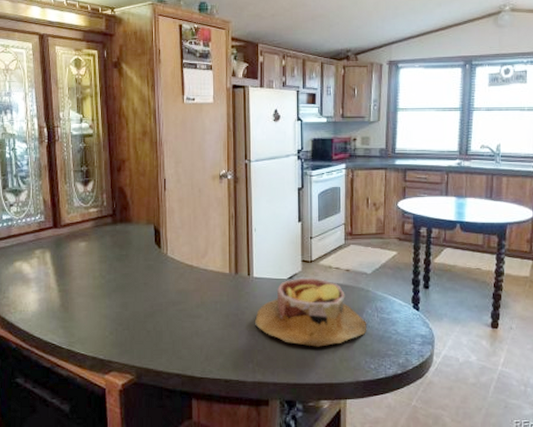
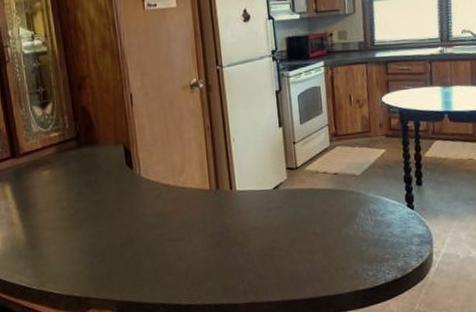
bowl: present [255,277,367,347] -> none [242,185,362,259]

